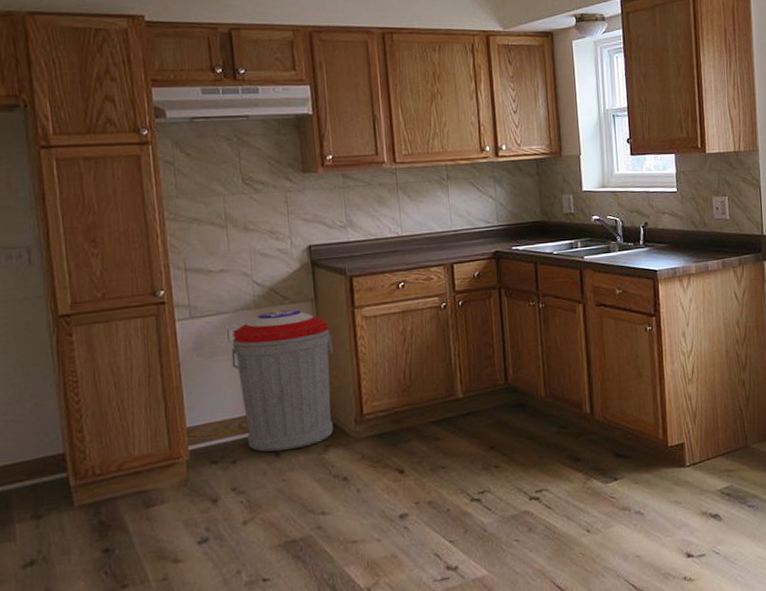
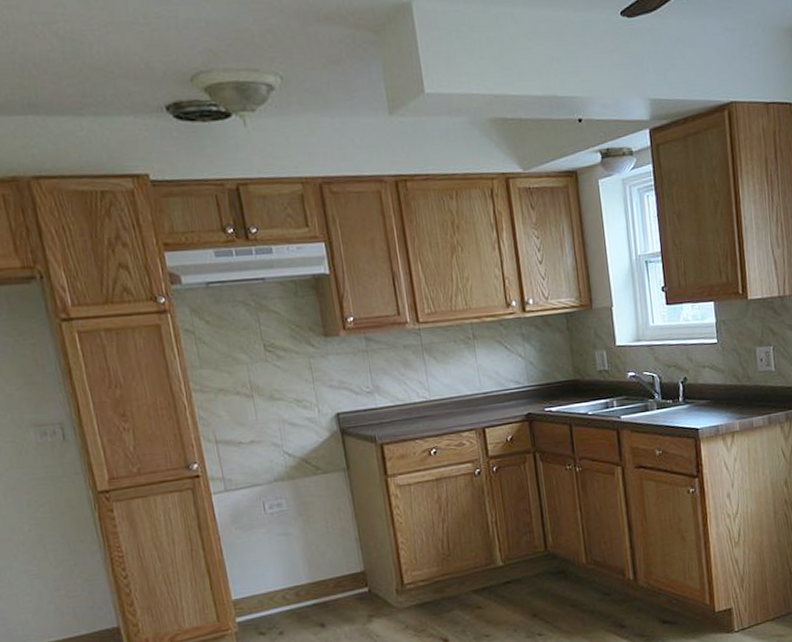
trash can: present [231,309,333,452] -> none [268,479,375,623]

